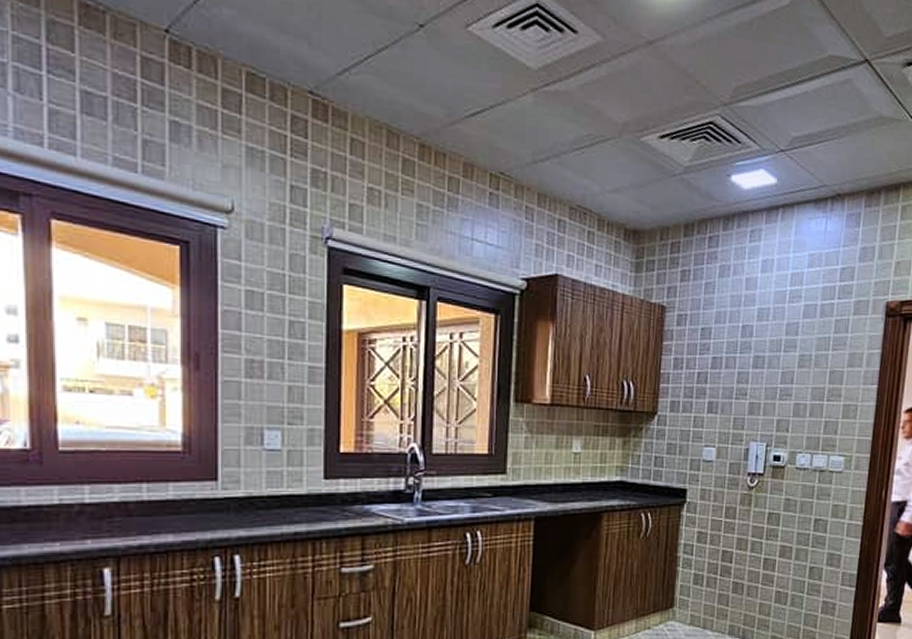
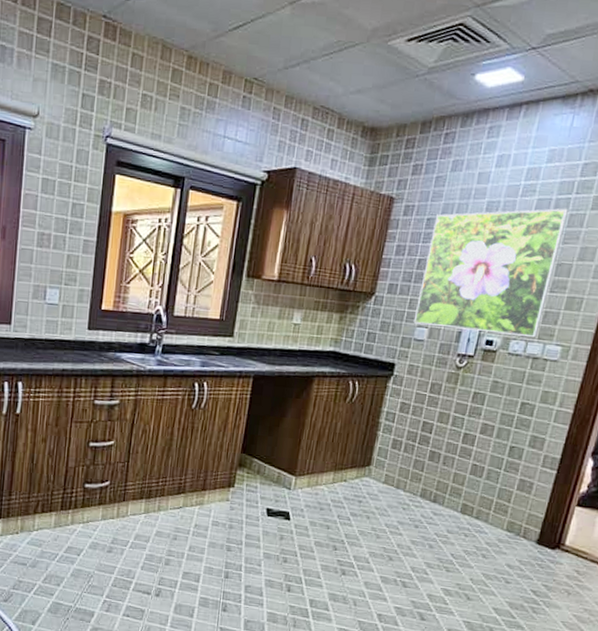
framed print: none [700,313,833,450] -> present [413,208,568,338]

